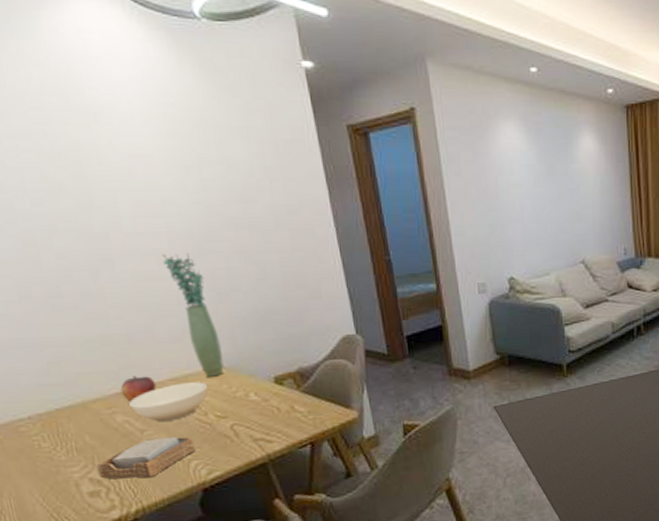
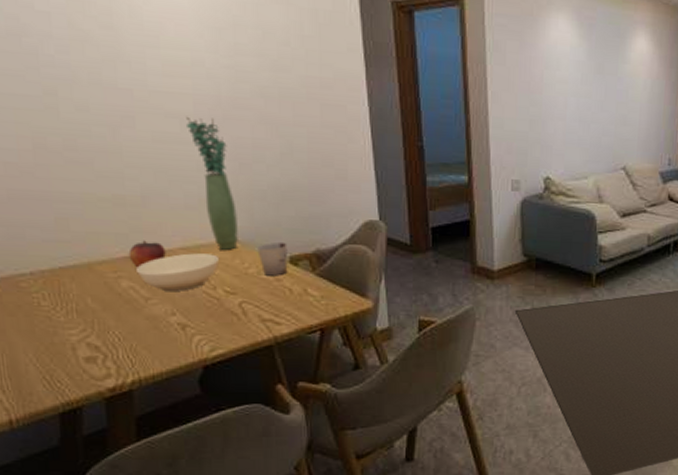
napkin holder: present [96,436,196,479] -> none [95,307,201,349]
cup: none [242,363,274,398] -> present [257,241,288,276]

